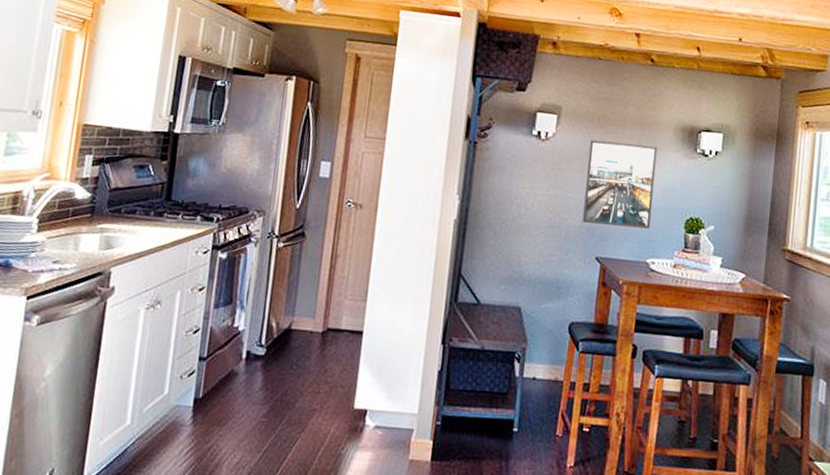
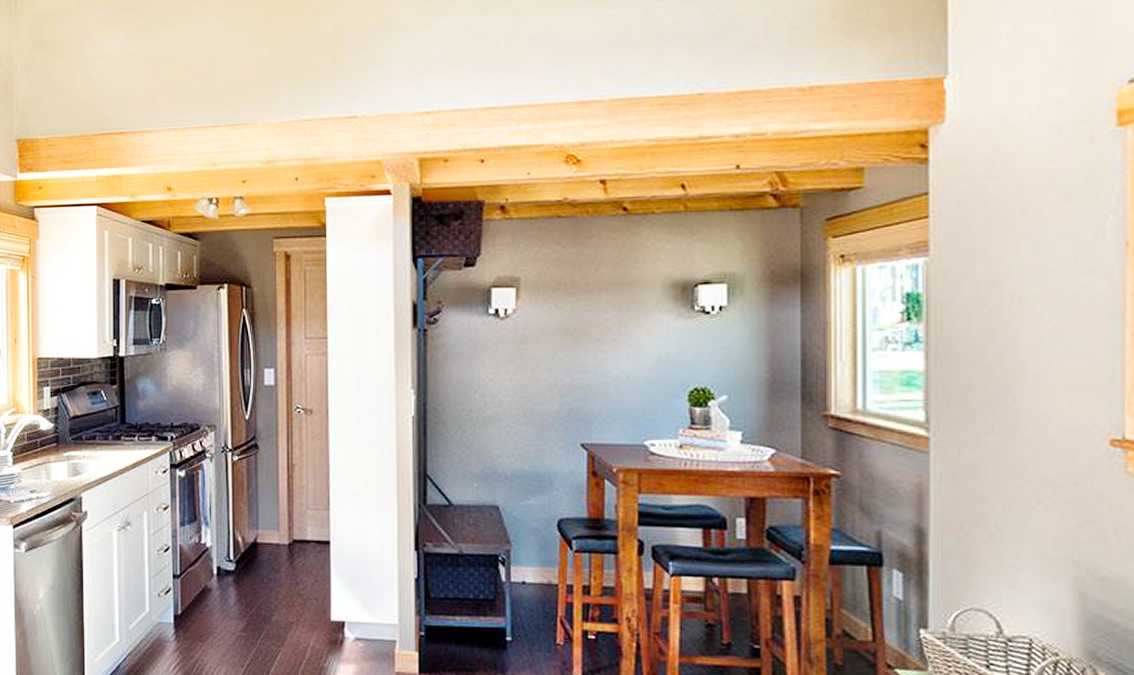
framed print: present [582,140,658,229] -> none [559,309,644,406]

